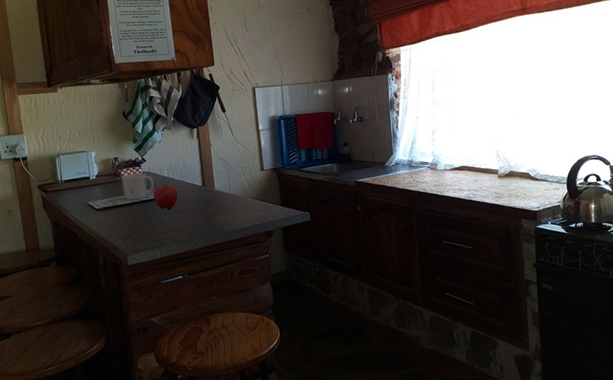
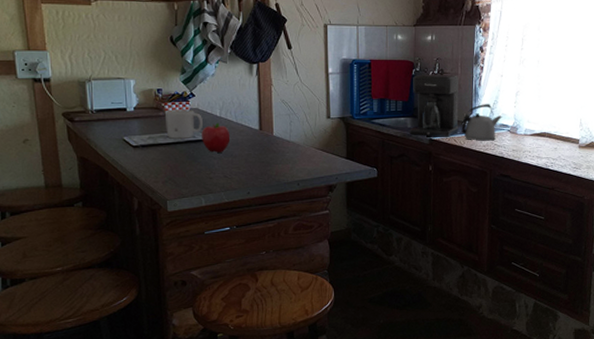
coffee maker: none [335,121,382,180] -> present [409,74,459,137]
kettle: none [384,144,421,179] -> present [461,104,502,141]

